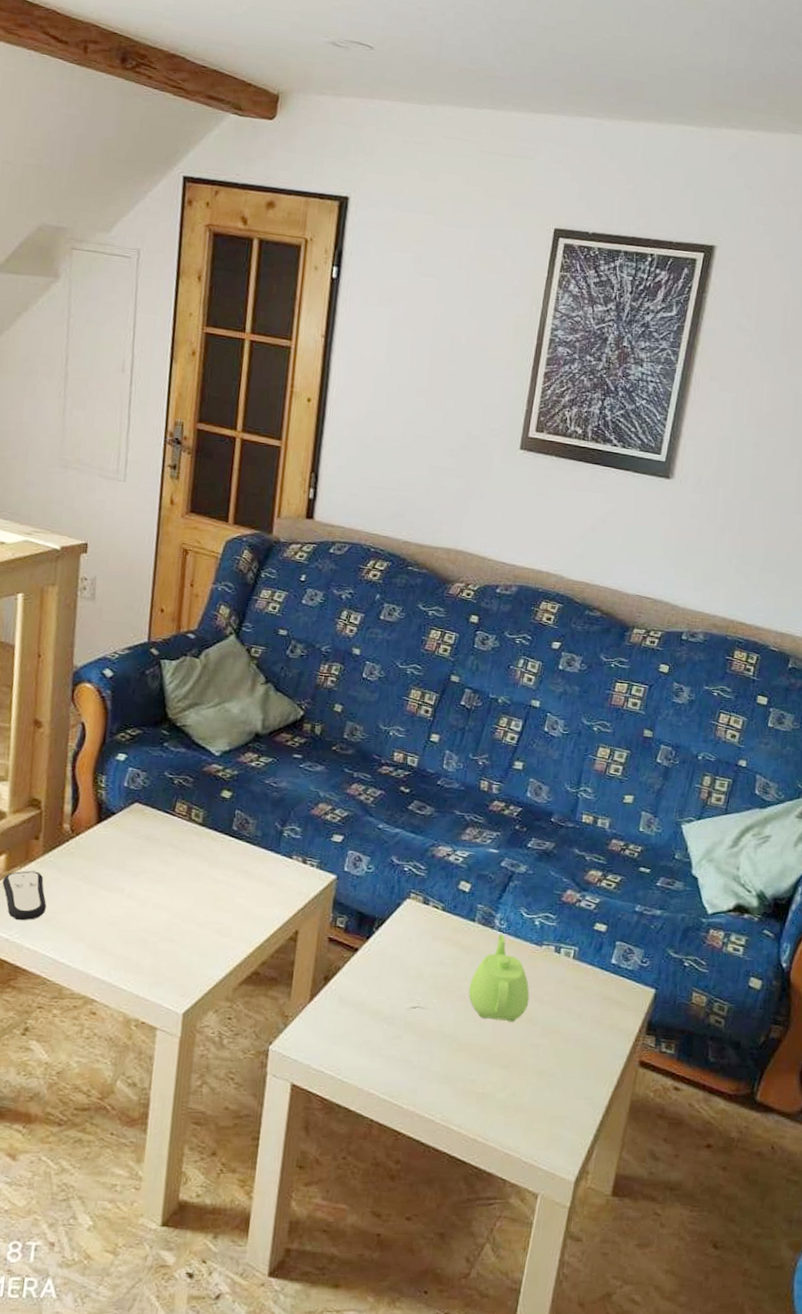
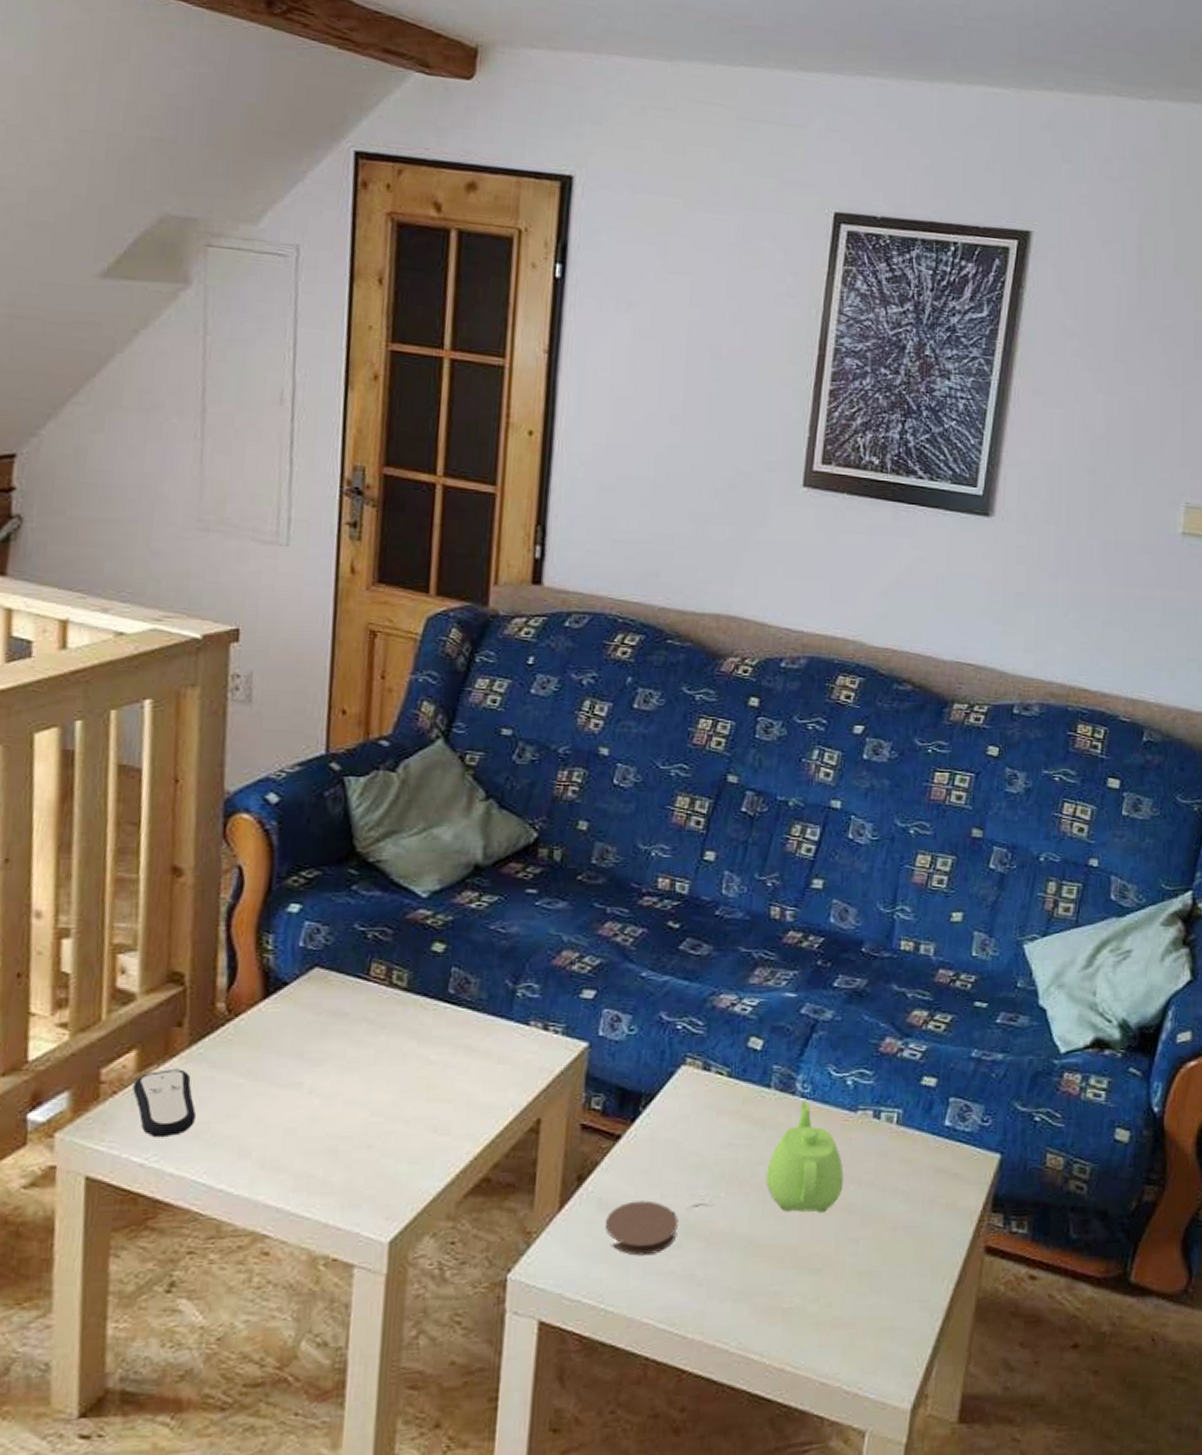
coaster: none [343,999,400,1042] -> present [604,1200,678,1256]

